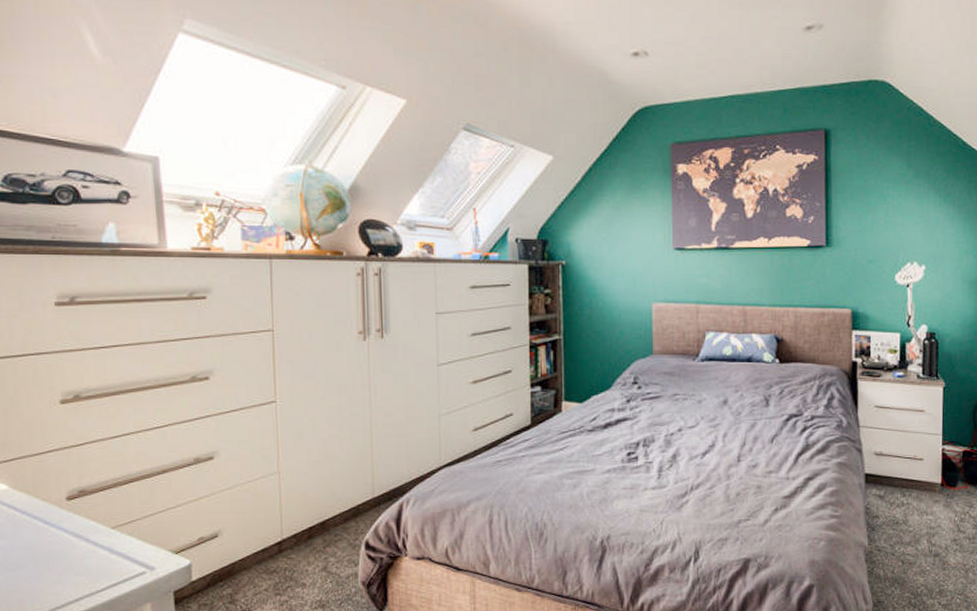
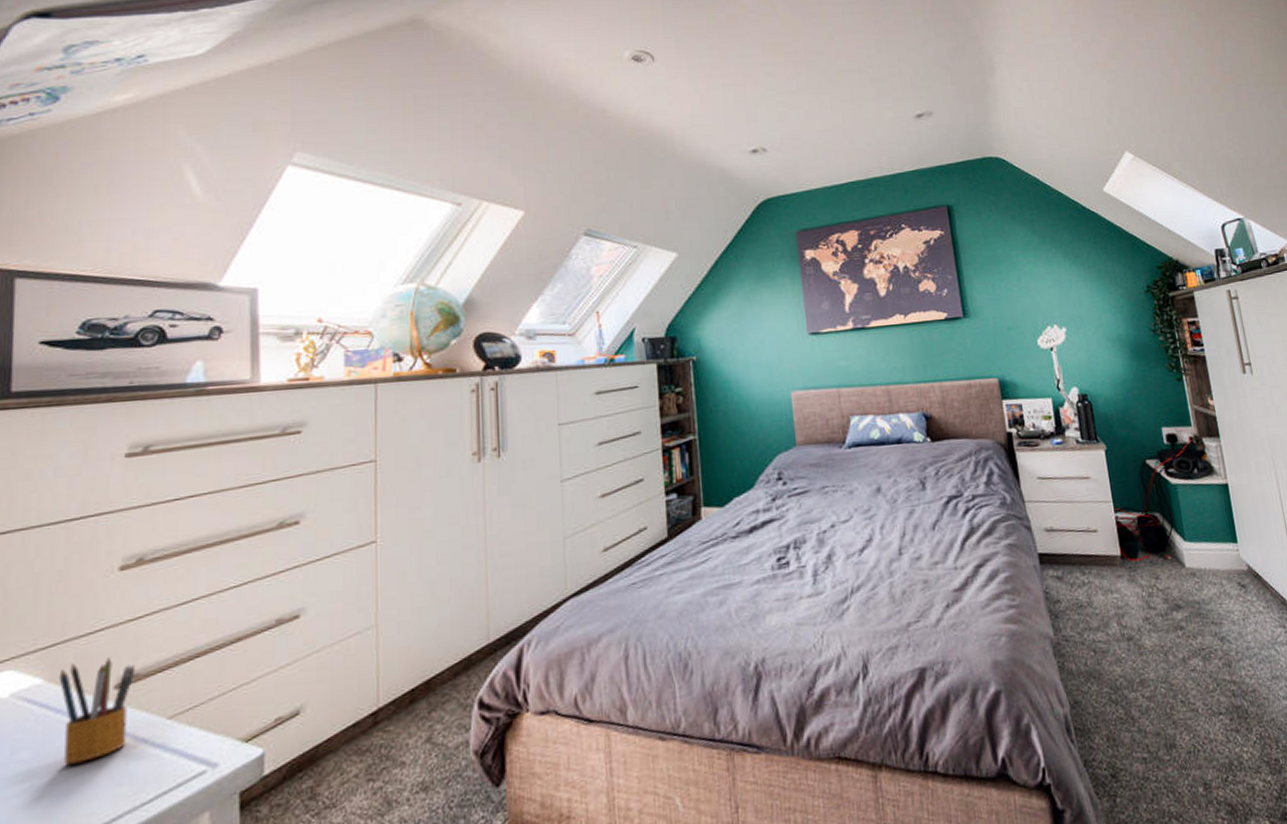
pencil box: none [20,474,82,555] -> present [58,657,136,765]

